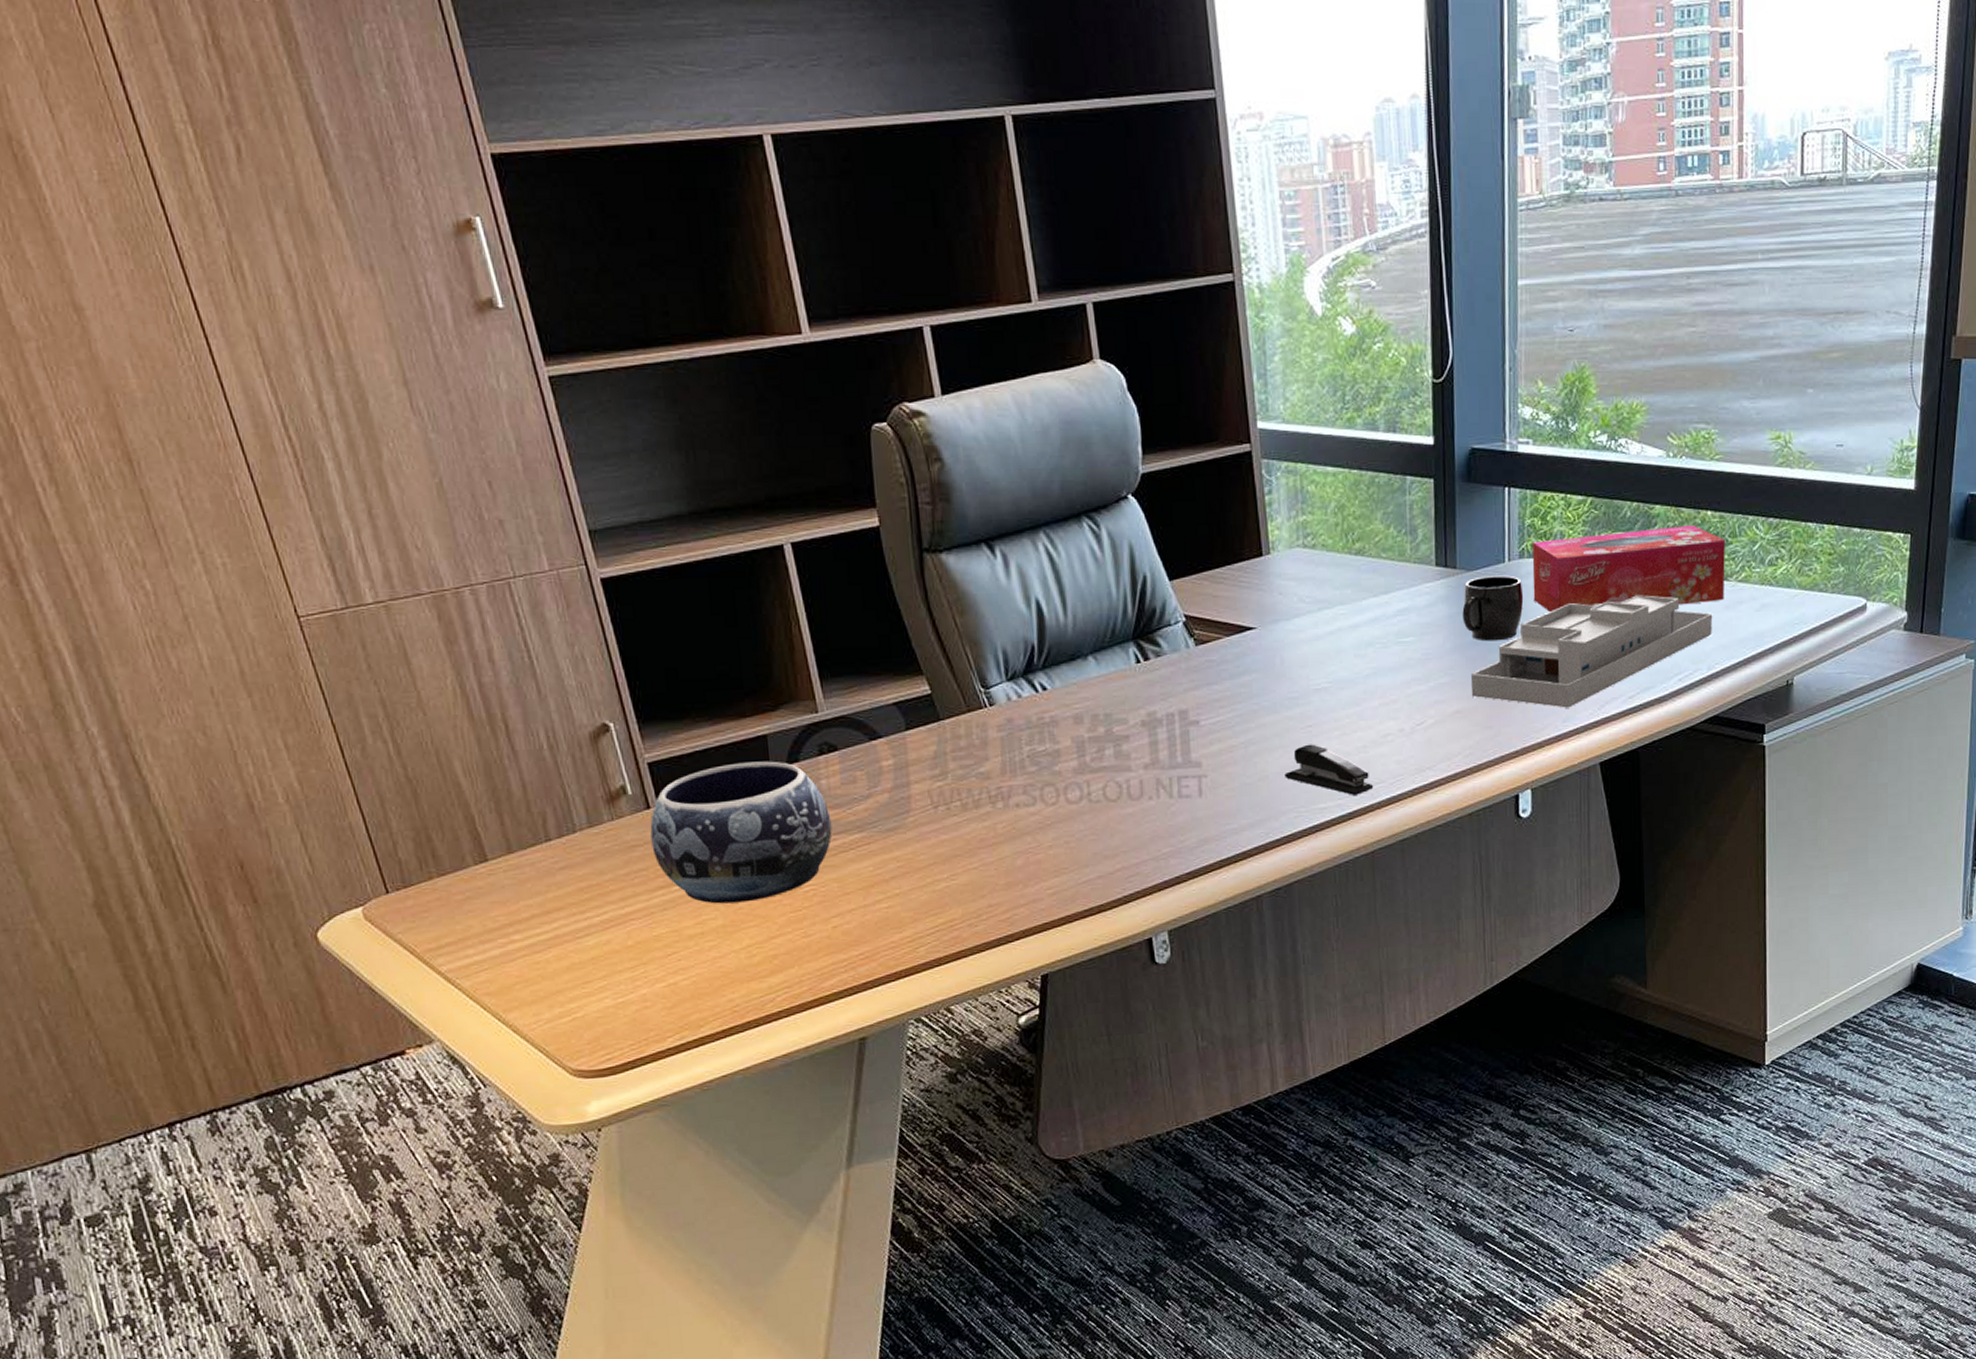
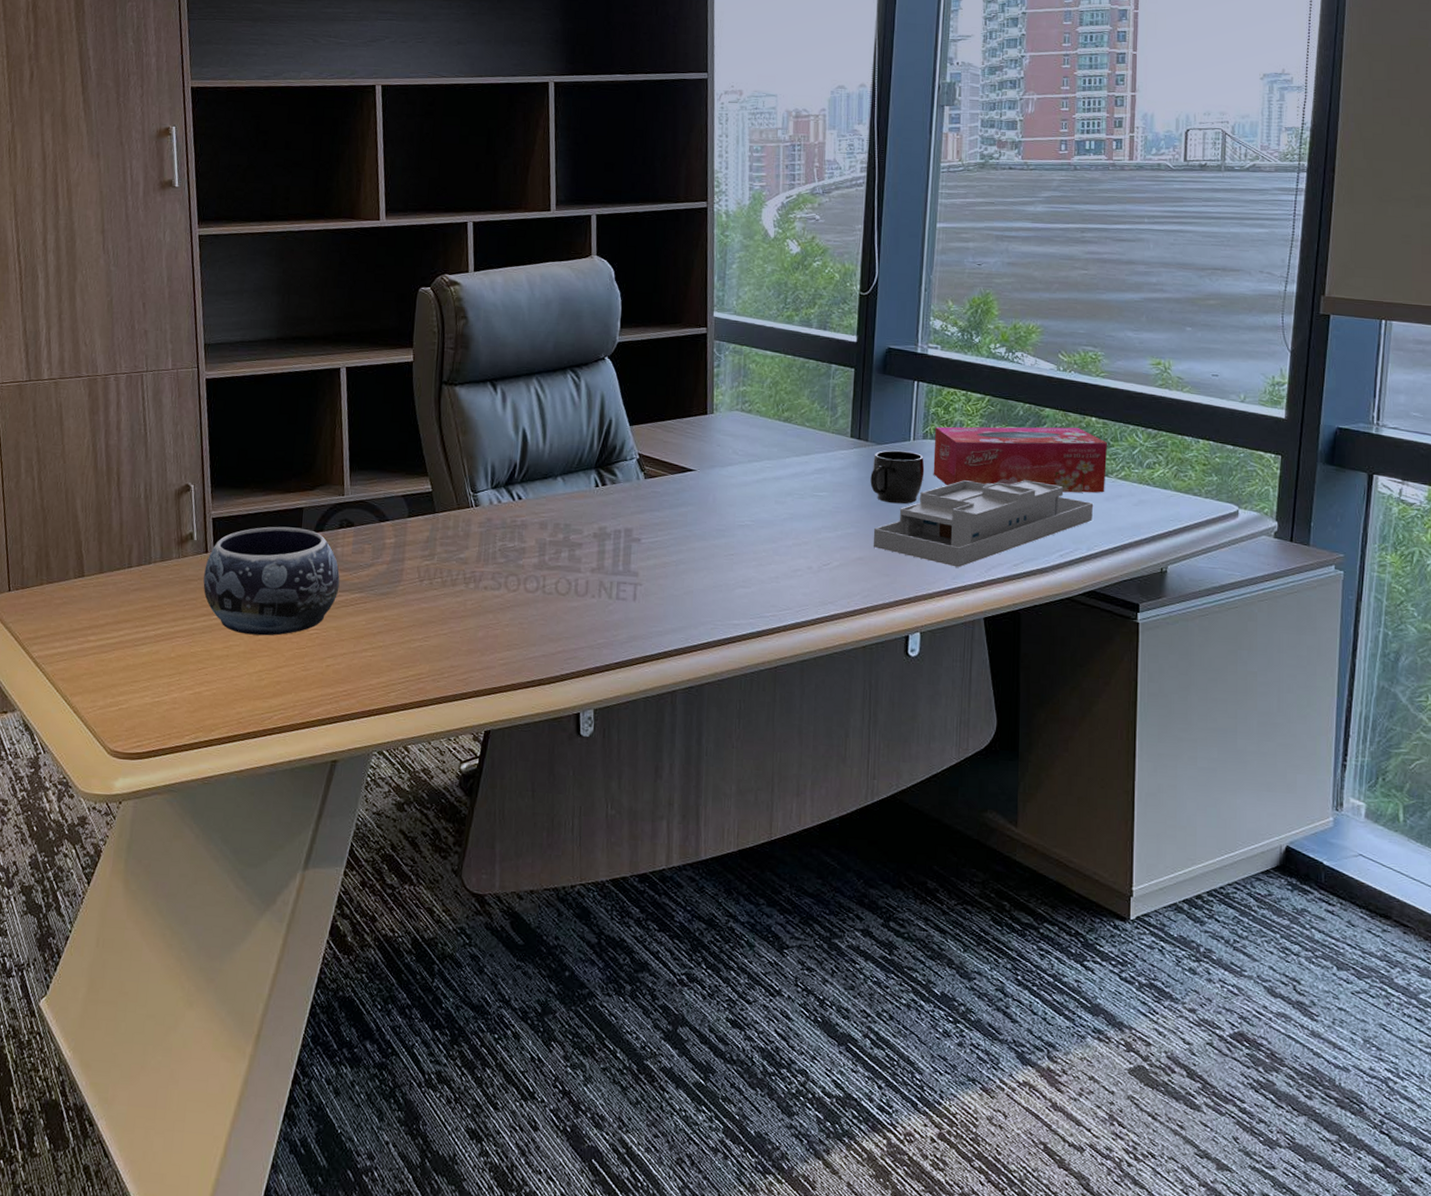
stapler: present [1284,744,1374,795] -> none [706,569,782,617]

